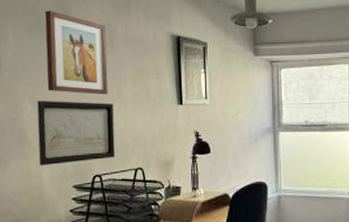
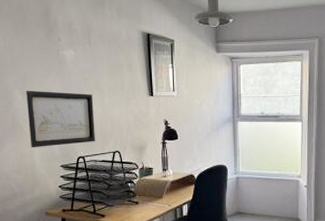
wall art: present [45,10,109,94] -> none [29,8,88,86]

